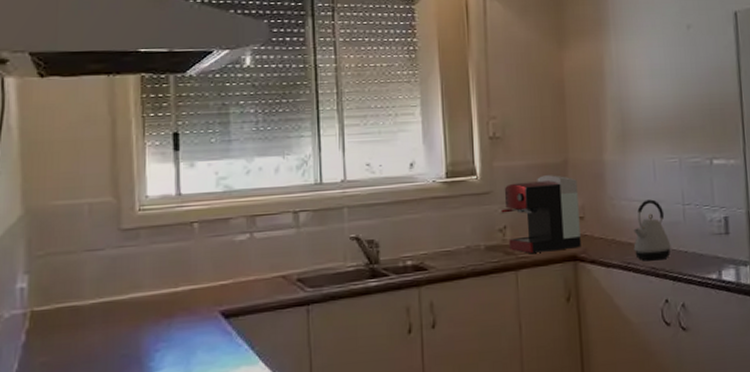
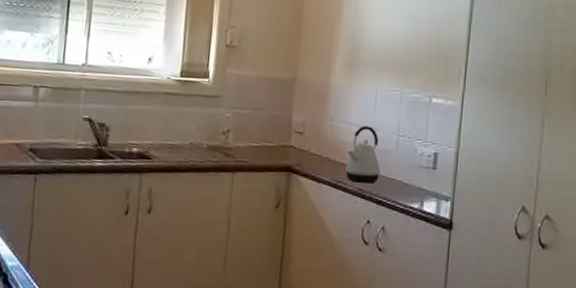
coffee maker: present [501,175,581,253] -> none [226,88,302,160]

